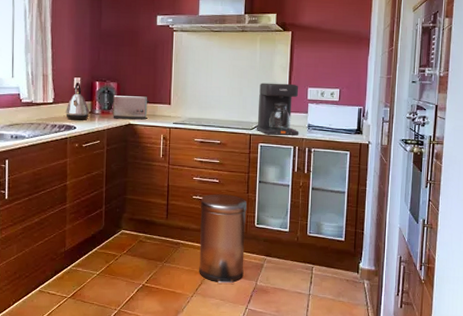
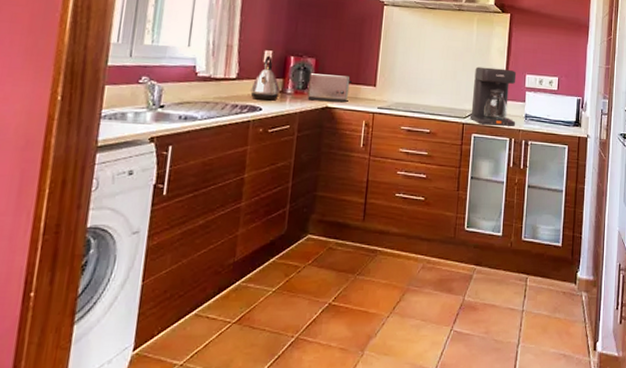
pedal bin: present [199,194,247,285] -> none [398,191,457,301]

